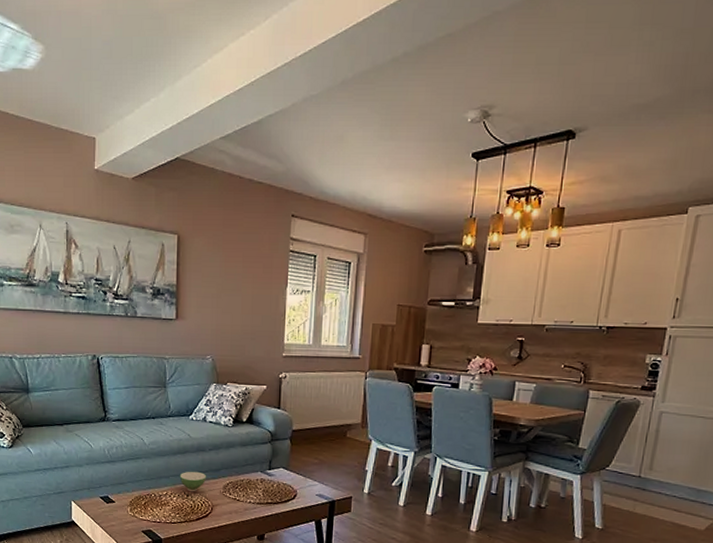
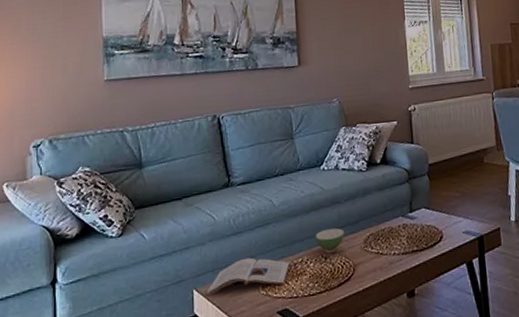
magazine: none [82,483,155,511] -> present [206,257,290,296]

